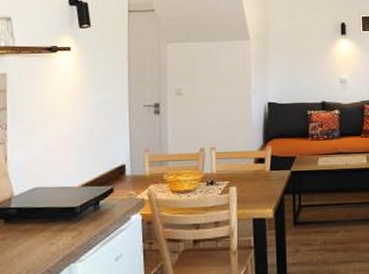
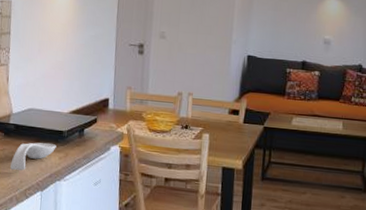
spoon rest: none [14,222,68,261] -> present [10,142,56,171]

